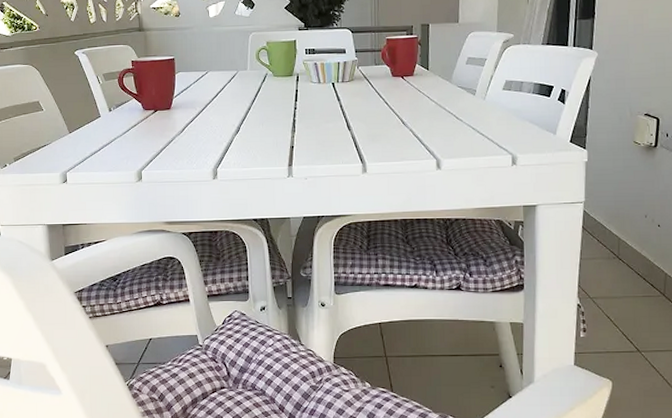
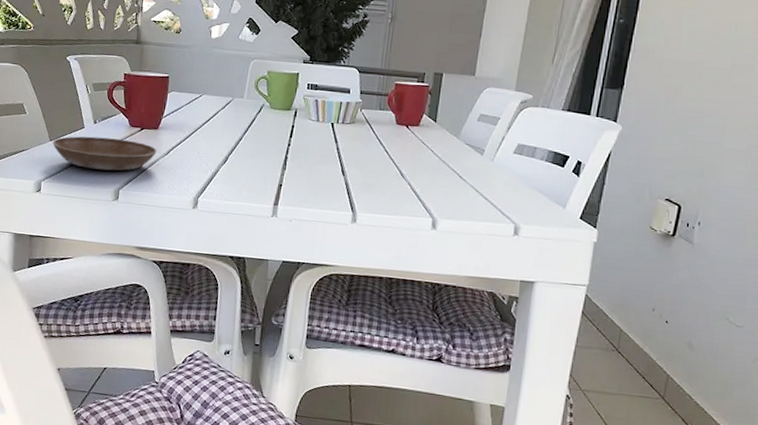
saucer: none [72,123,172,155] -> present [52,136,157,171]

